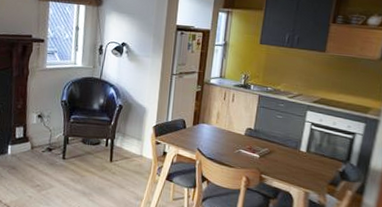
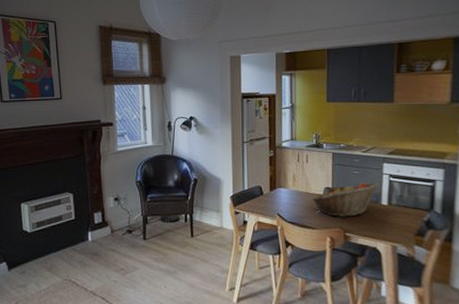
fruit basket: none [233,126,300,160] -> present [312,182,379,217]

